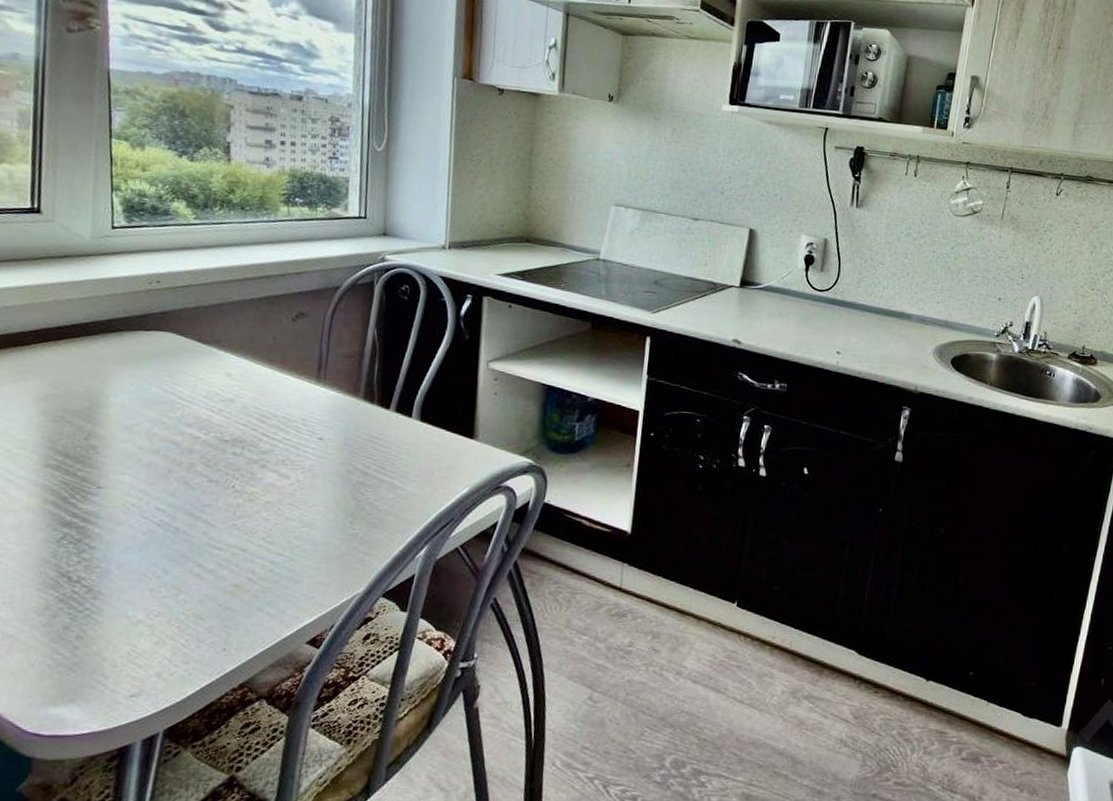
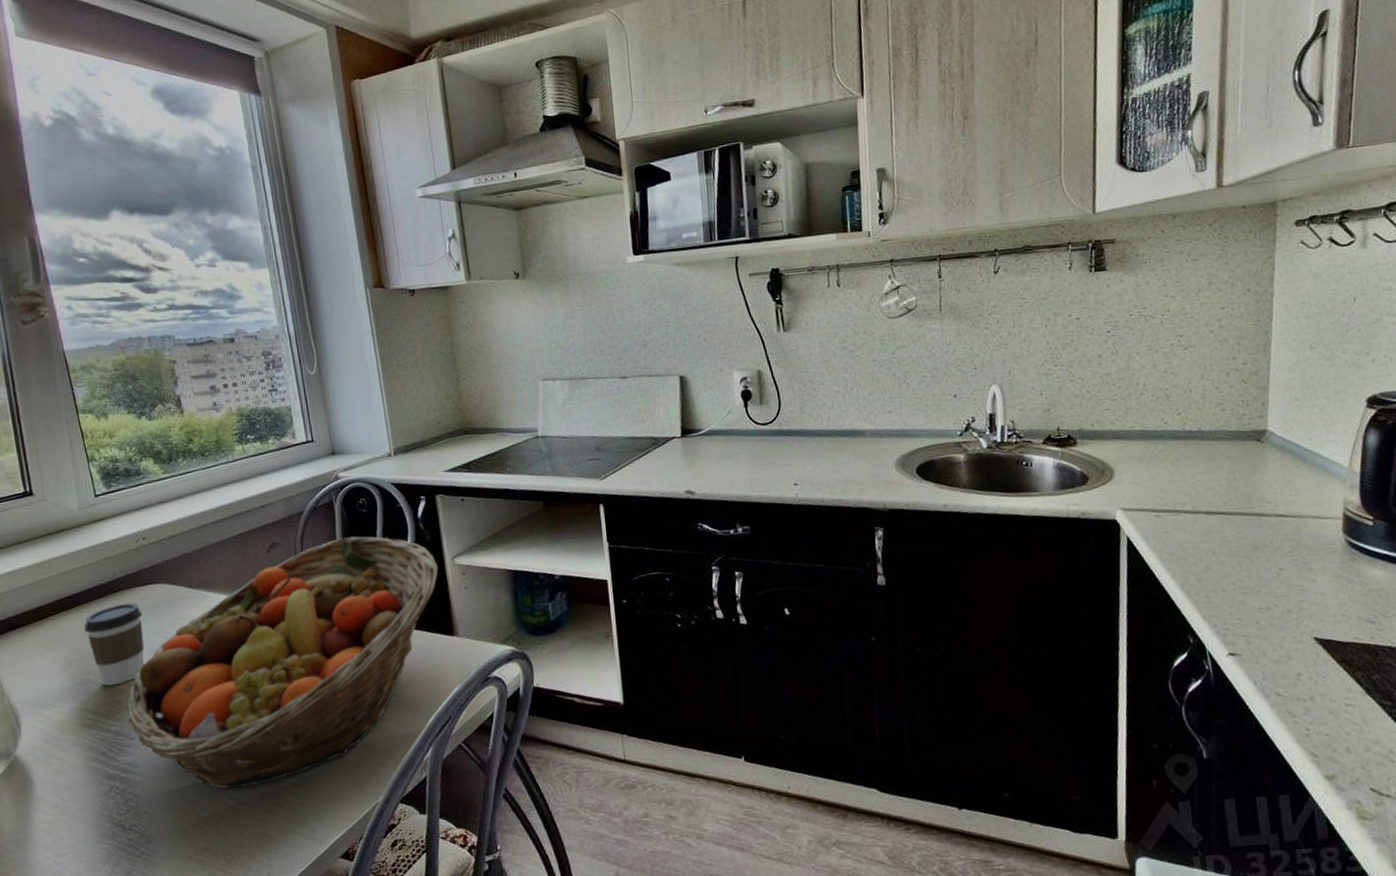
coffee cup: none [69,345,140,429] -> present [83,603,144,686]
fruit basket: none [100,320,471,557] -> present [126,536,438,789]

